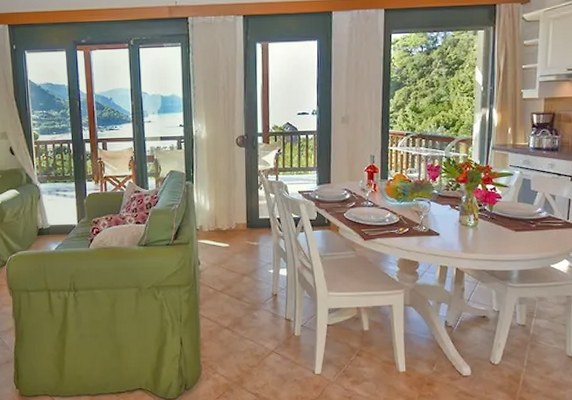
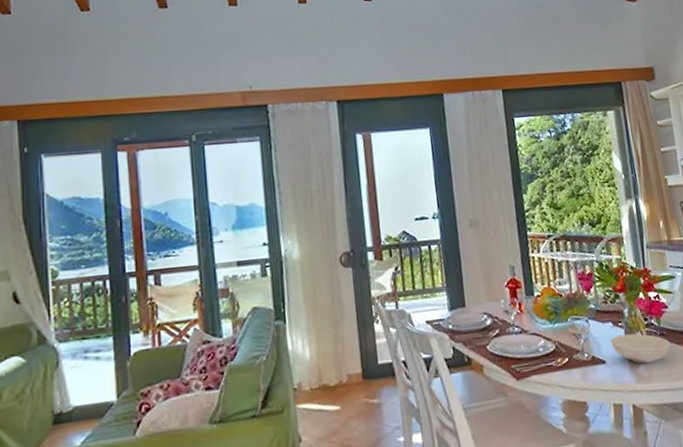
bowl: none [446,215,498,239] -> present [610,333,671,364]

